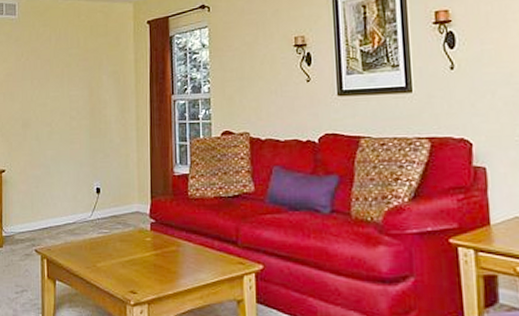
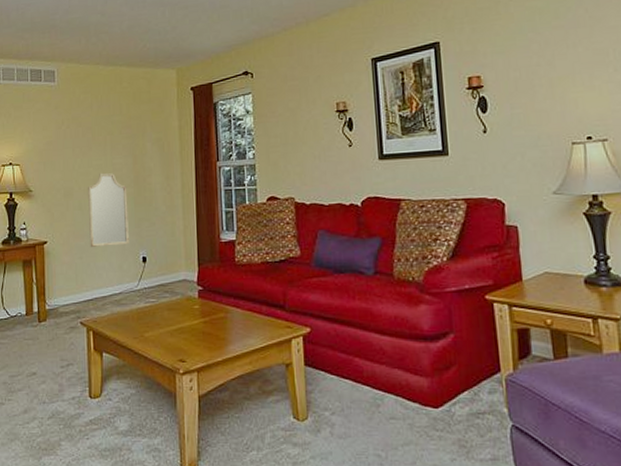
home mirror: none [44,104,84,177] -> present [87,172,129,247]

